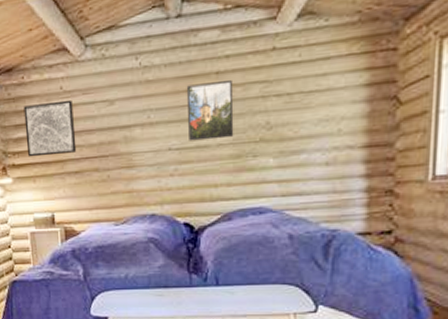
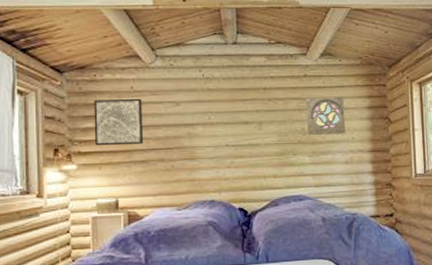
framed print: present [186,80,234,141] -> none [240,95,278,140]
wall ornament: none [273,72,330,130] -> present [306,96,346,135]

